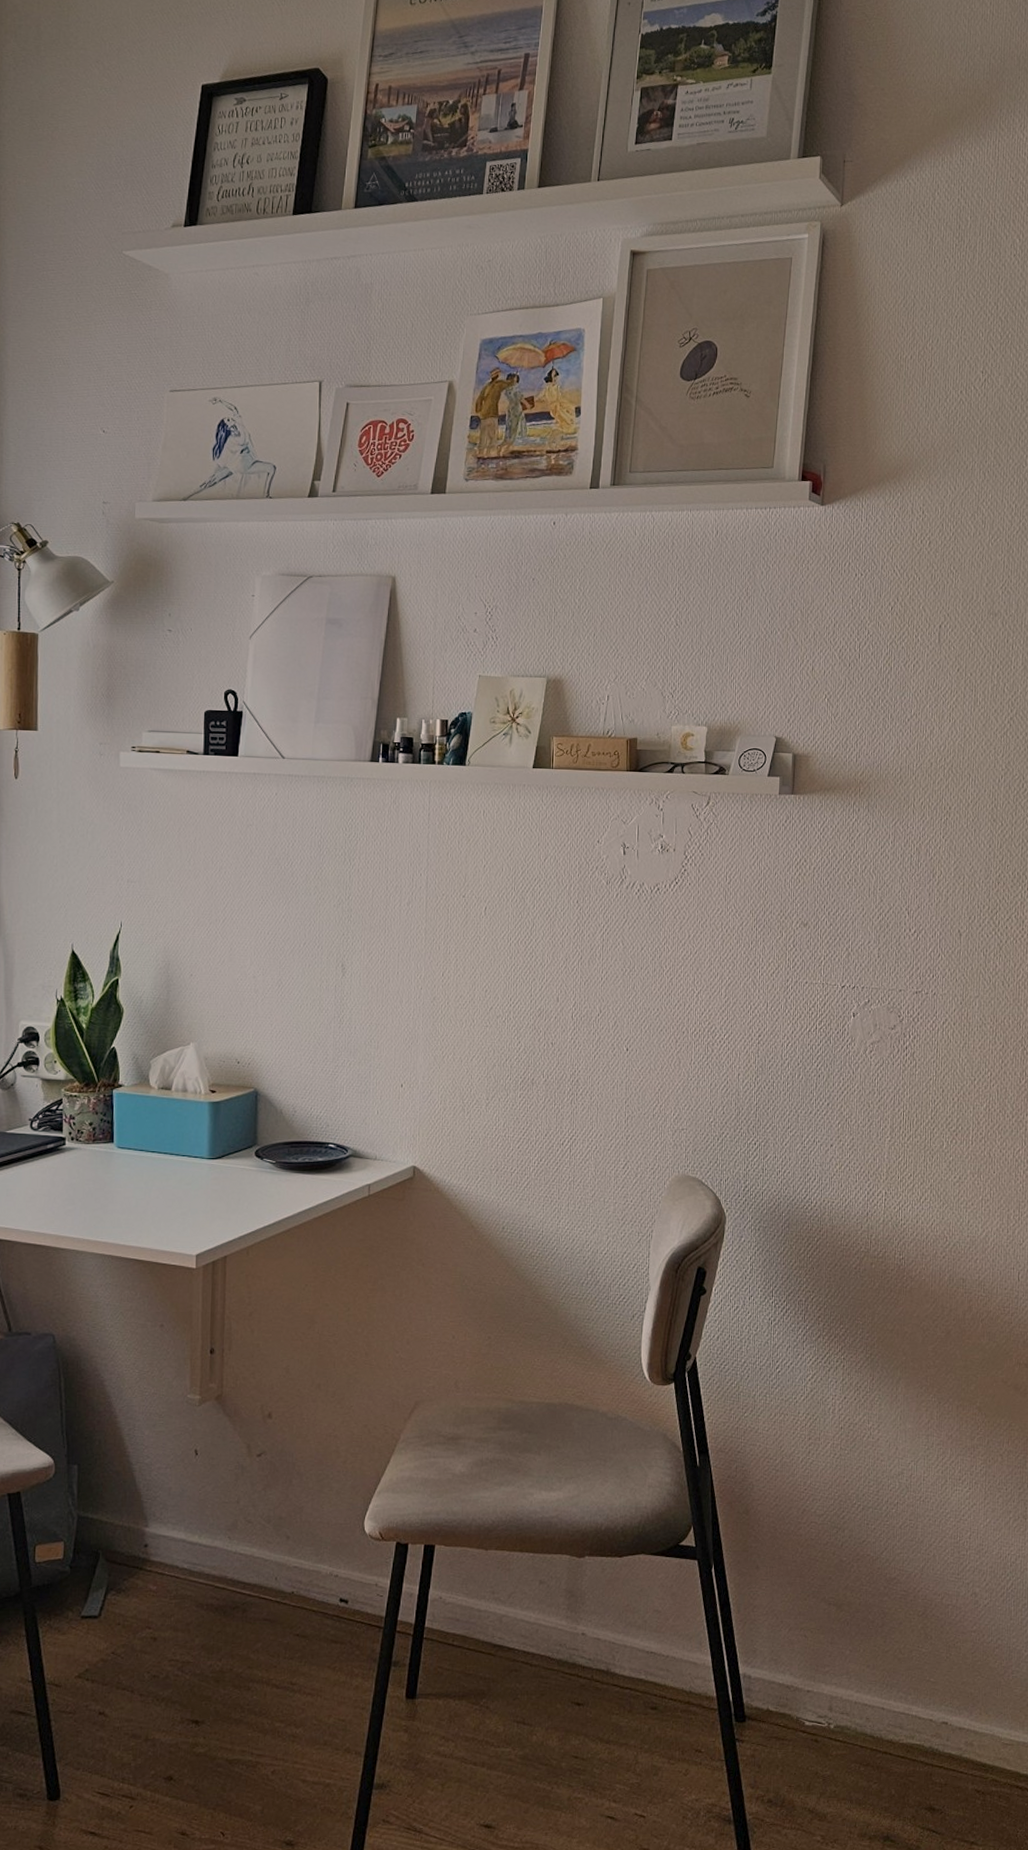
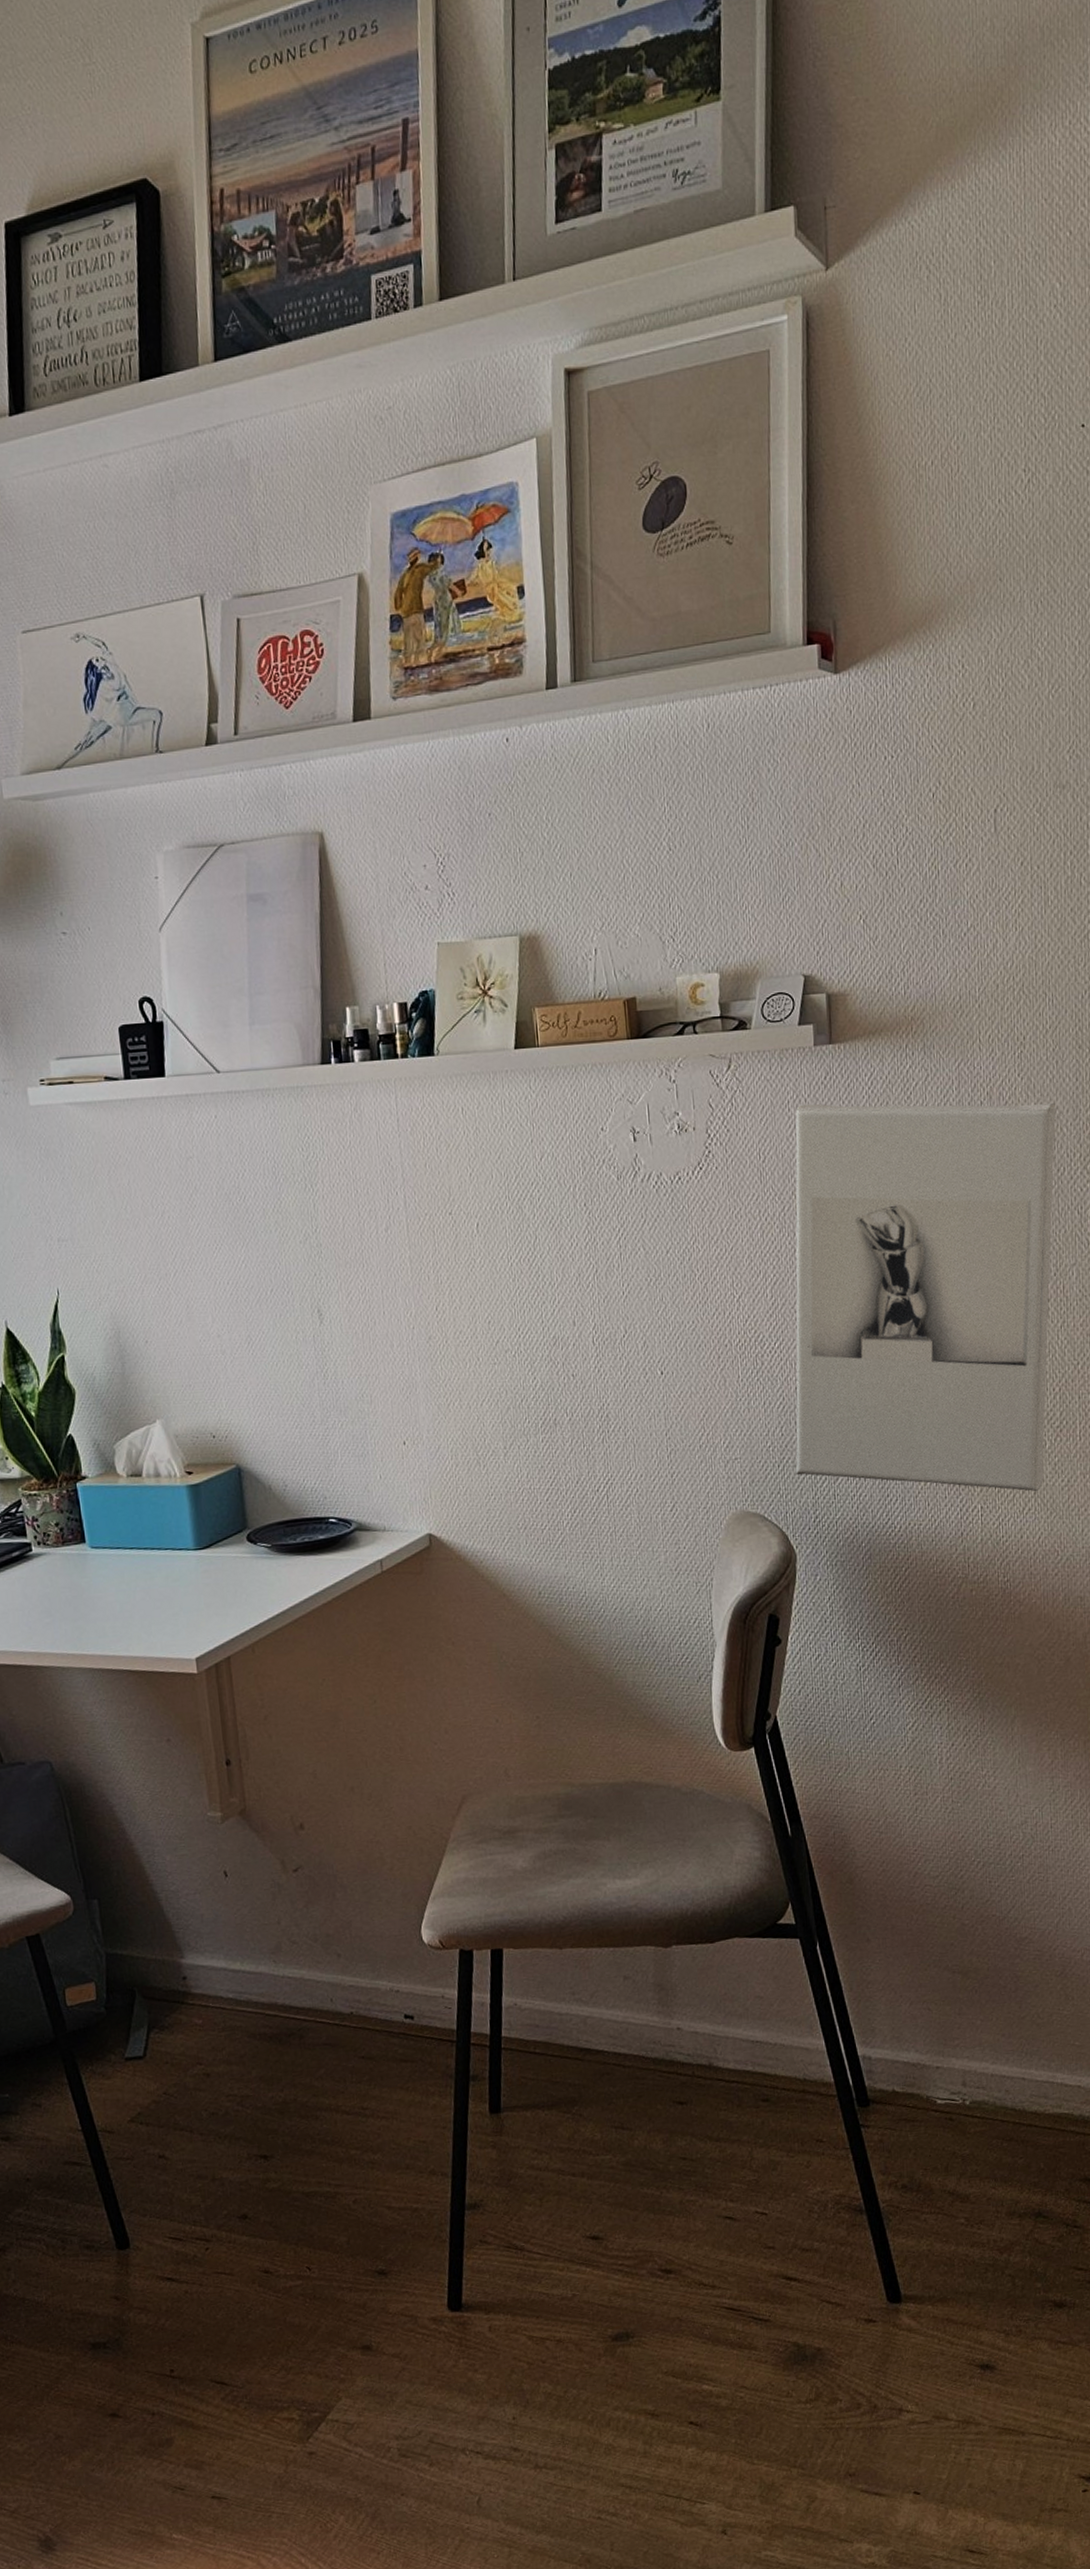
wall sculpture: none [732,840,972,1185] -> present [795,1103,1057,1492]

